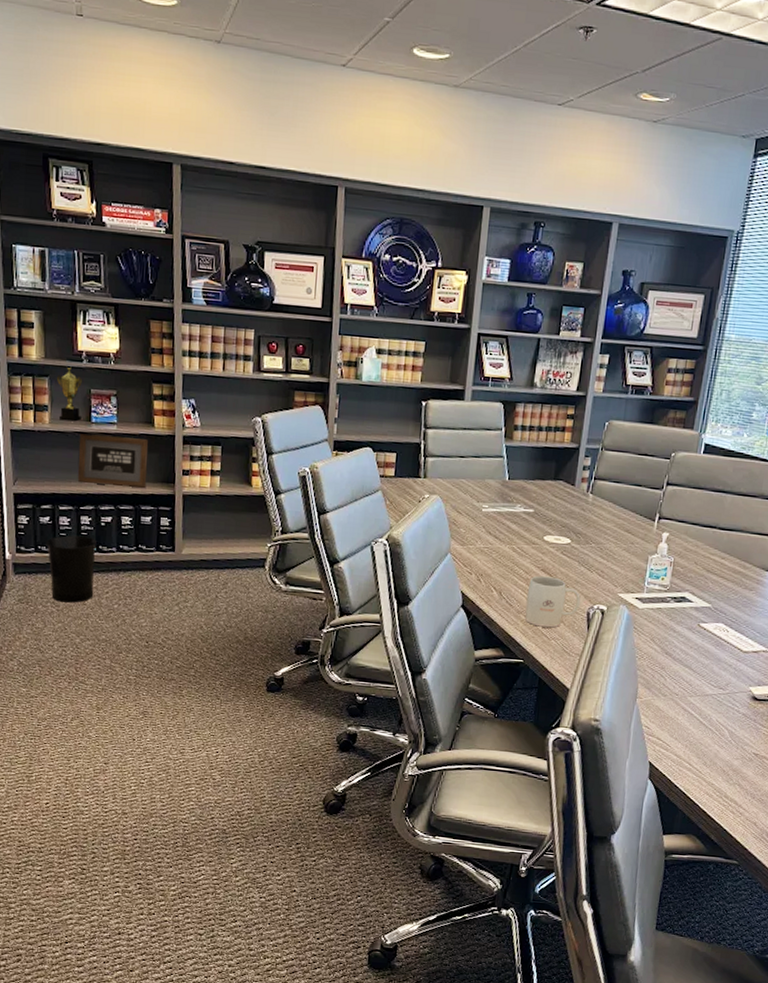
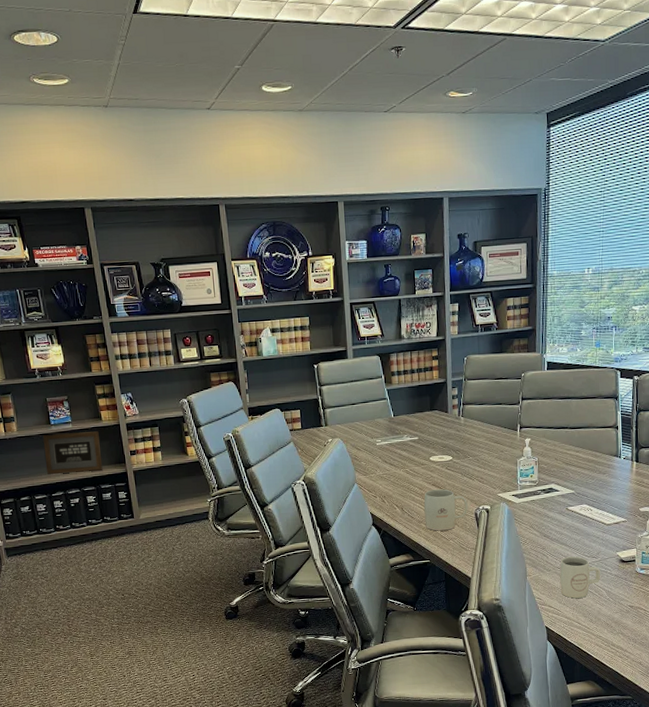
waste bin: present [46,535,97,603] -> none [29,517,74,574]
trophy: present [57,366,82,422] -> none [18,383,42,427]
mug: none [674,682,727,735] -> present [559,556,601,599]

